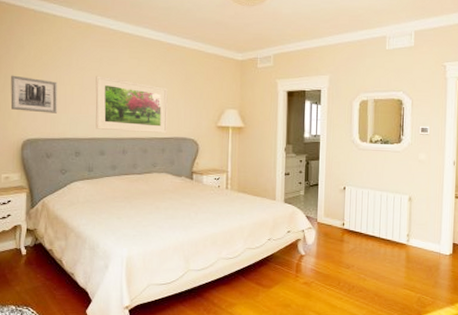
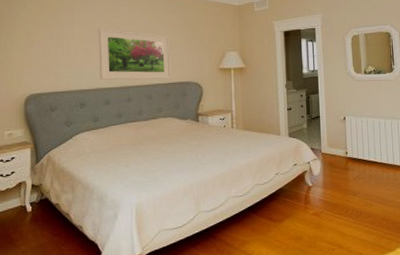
wall art: present [10,75,58,114] -> none [13,33,61,68]

